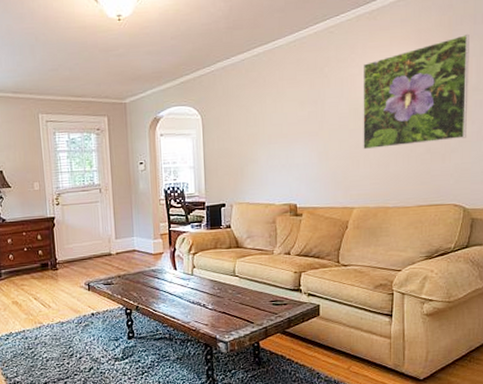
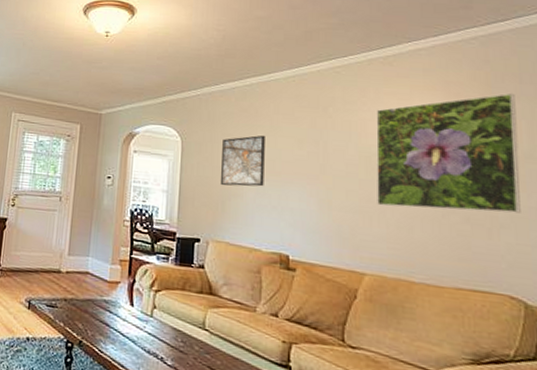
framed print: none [237,101,274,153] -> present [220,135,265,187]

